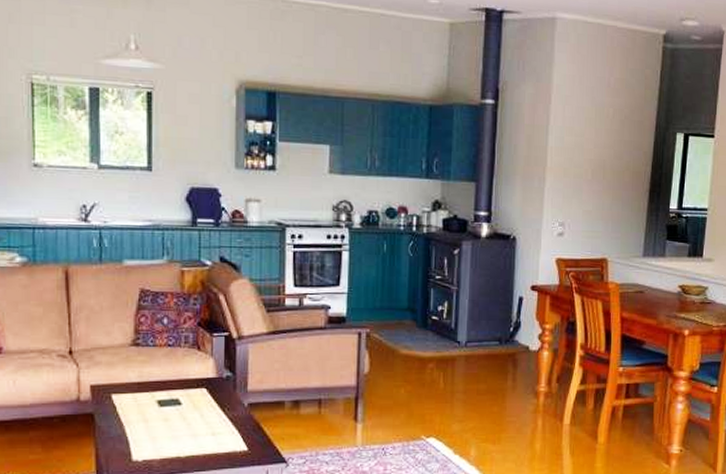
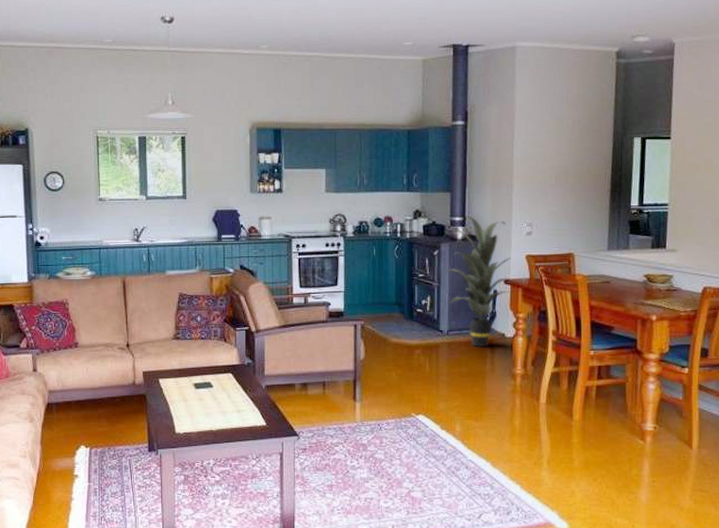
indoor plant: none [462,210,540,362] -> present [441,215,511,348]

